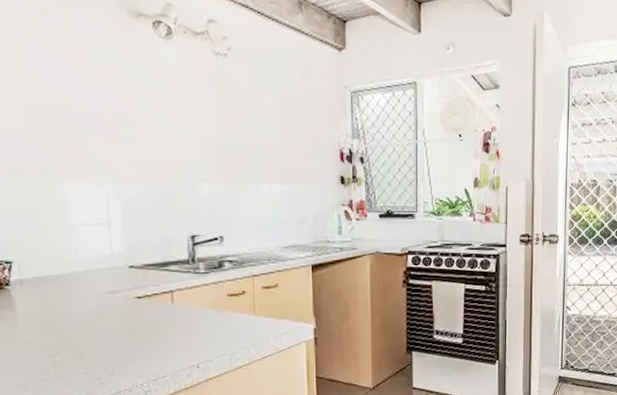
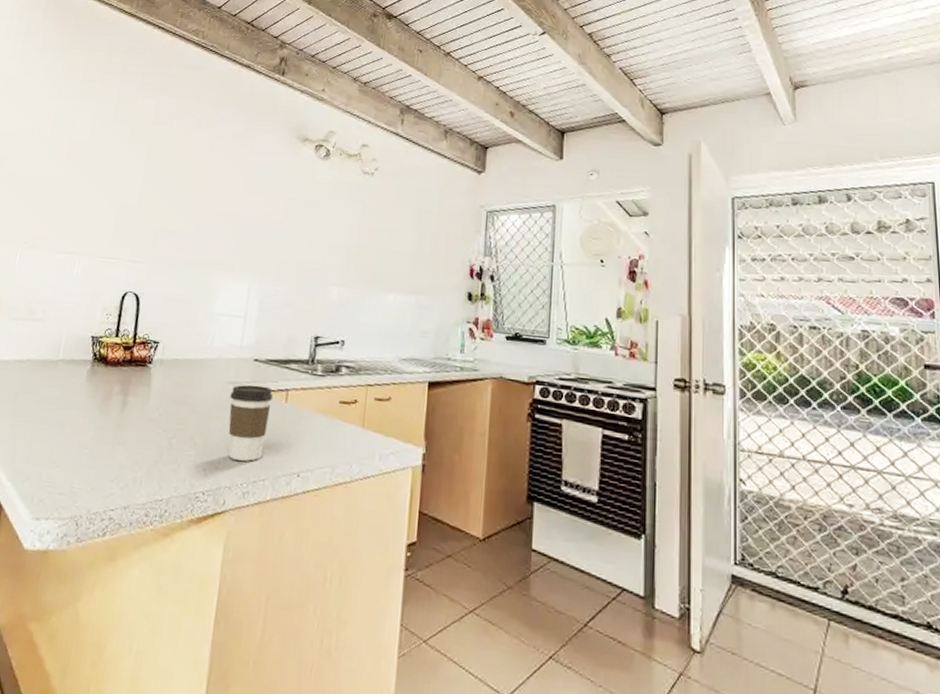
coffee cup: none [110,291,158,364] -> present [228,384,273,462]

